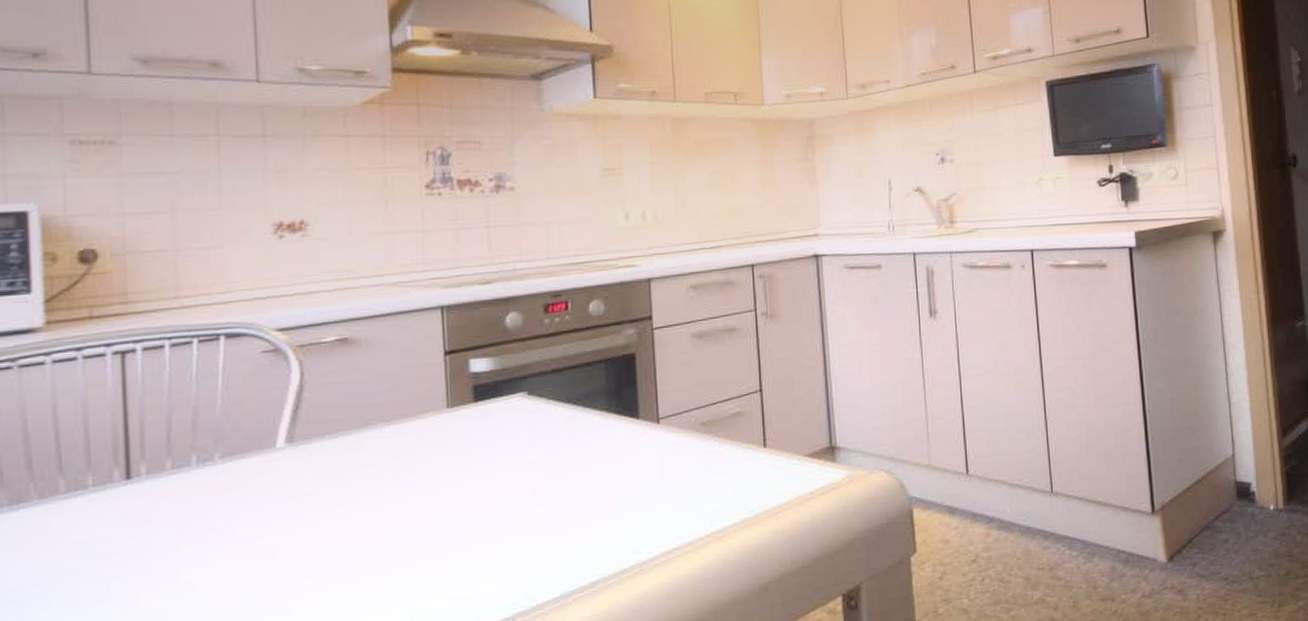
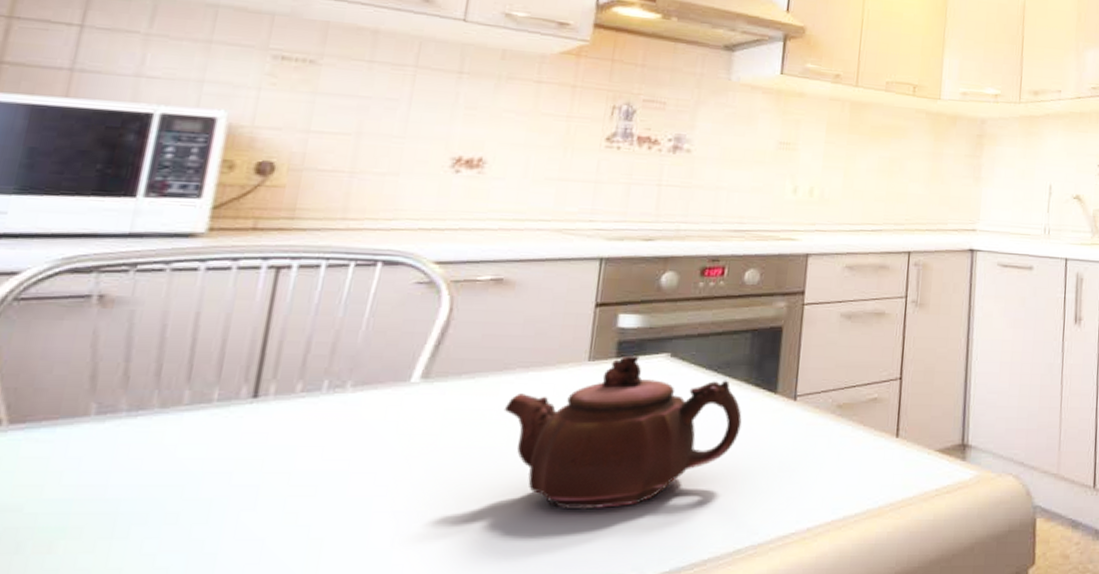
teapot: none [372,397,609,550] -> present [504,355,742,508]

